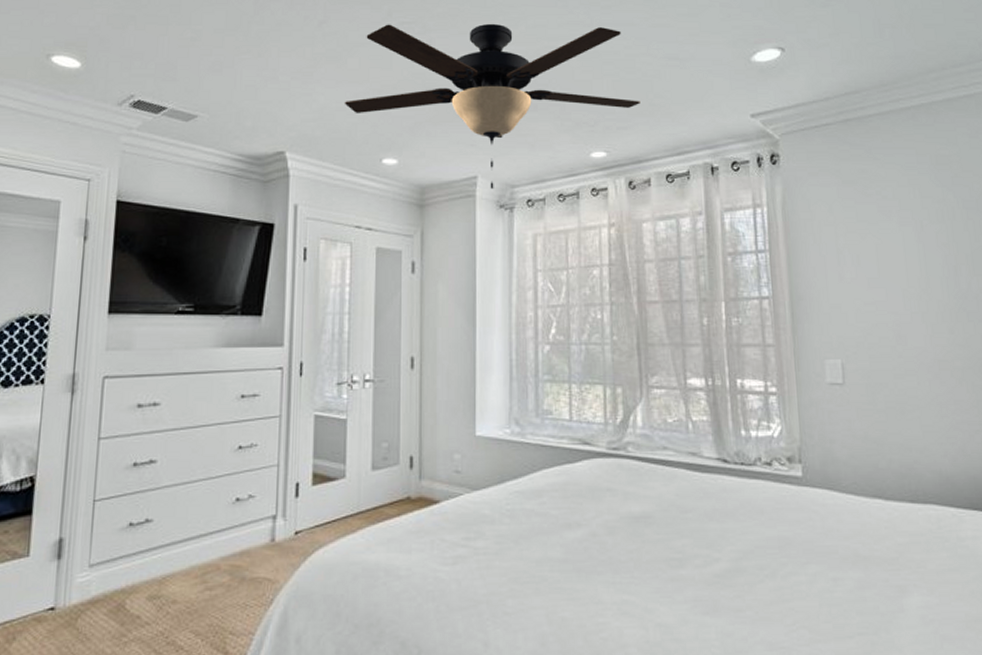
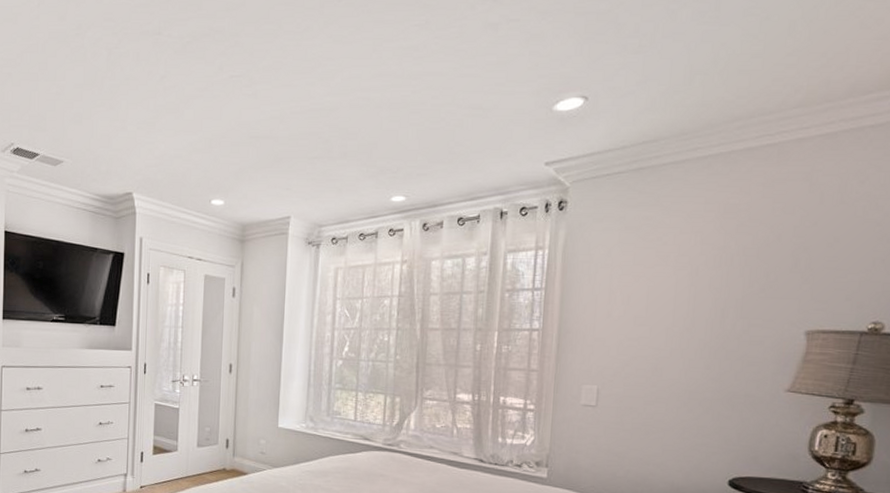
ceiling fan: present [344,23,640,189] -> none [180,75,441,228]

